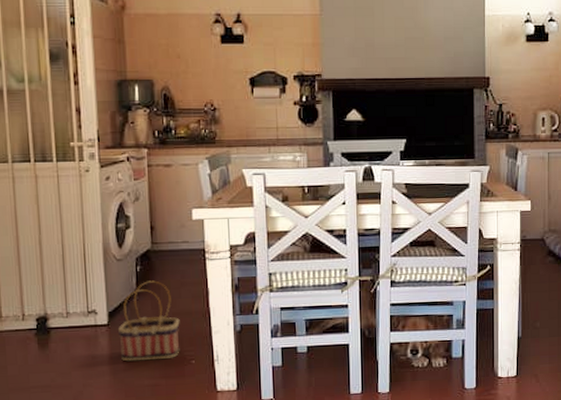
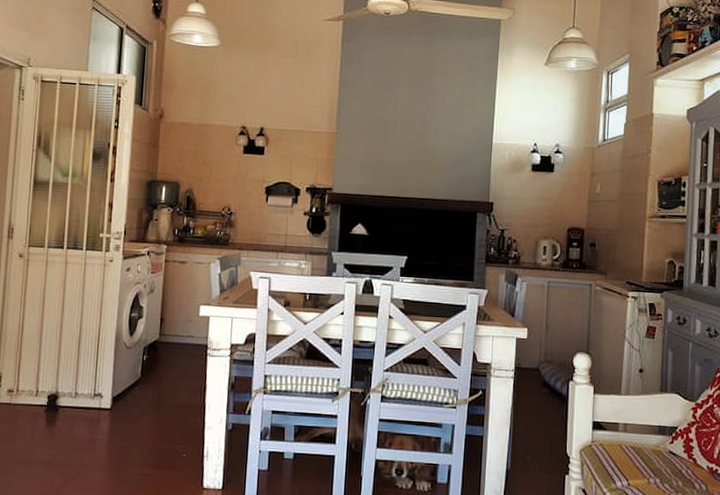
basket: present [118,280,180,362] -> none [119,370,177,450]

